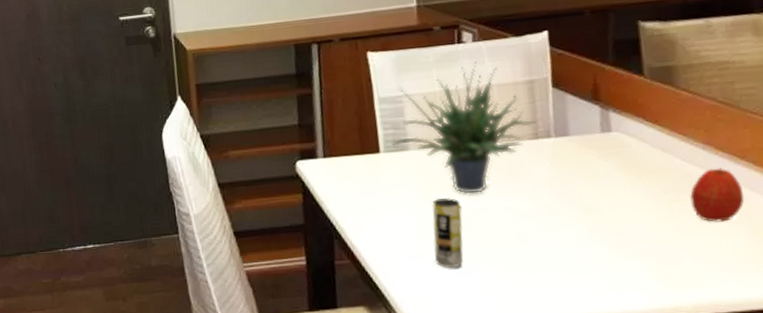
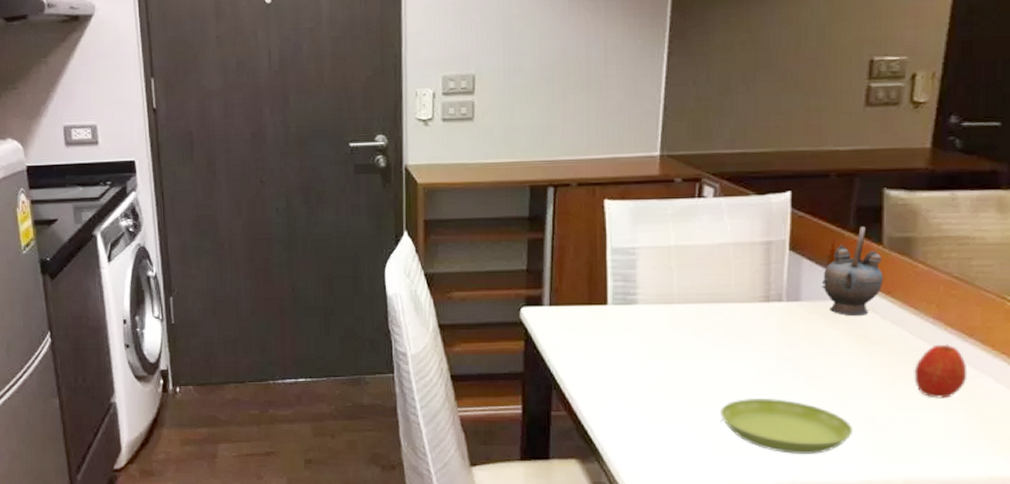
potted plant: present [391,61,537,194] -> none [619,217,770,353]
beverage can: present [432,198,464,268] -> none [652,356,684,426]
saucer: none [501,233,637,288] -> present [721,397,854,455]
teapot: none [587,59,649,148] -> present [821,227,884,317]

